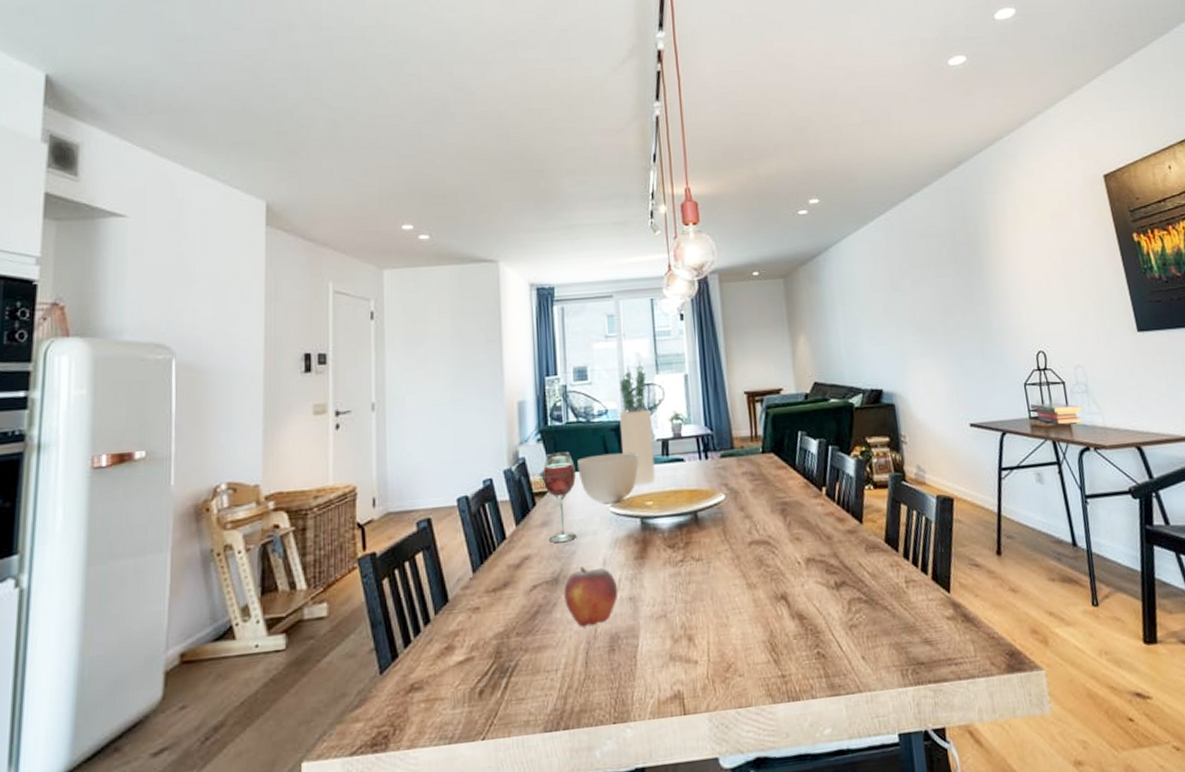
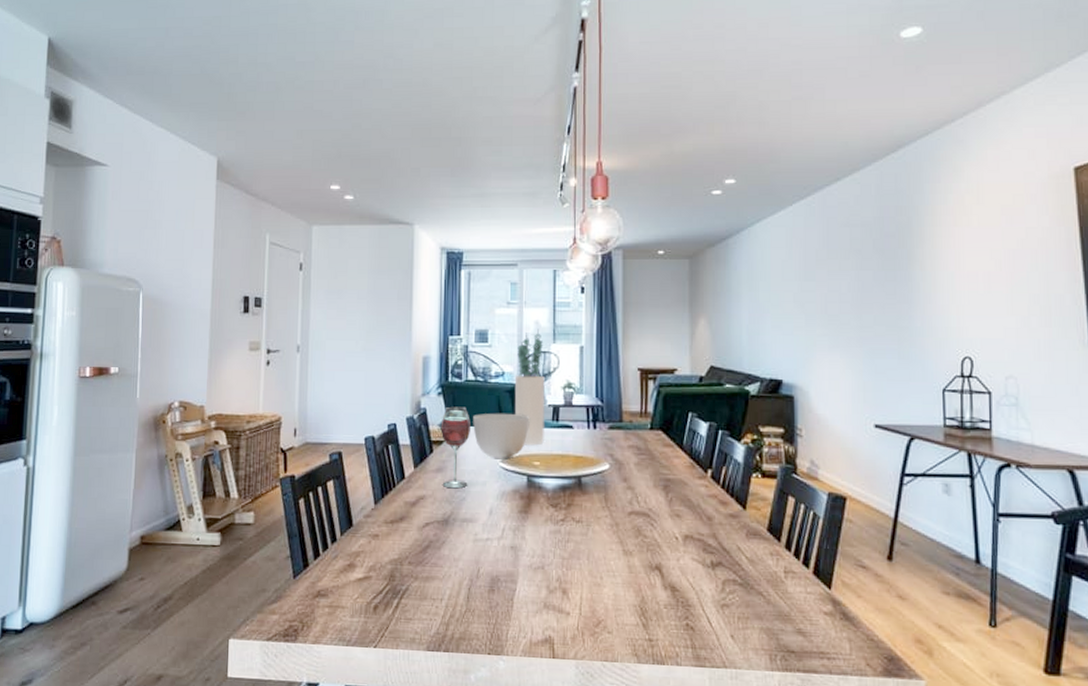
fruit: present [564,566,618,628] -> none [452,512,502,566]
books: present [1029,402,1082,425] -> none [946,411,1008,438]

